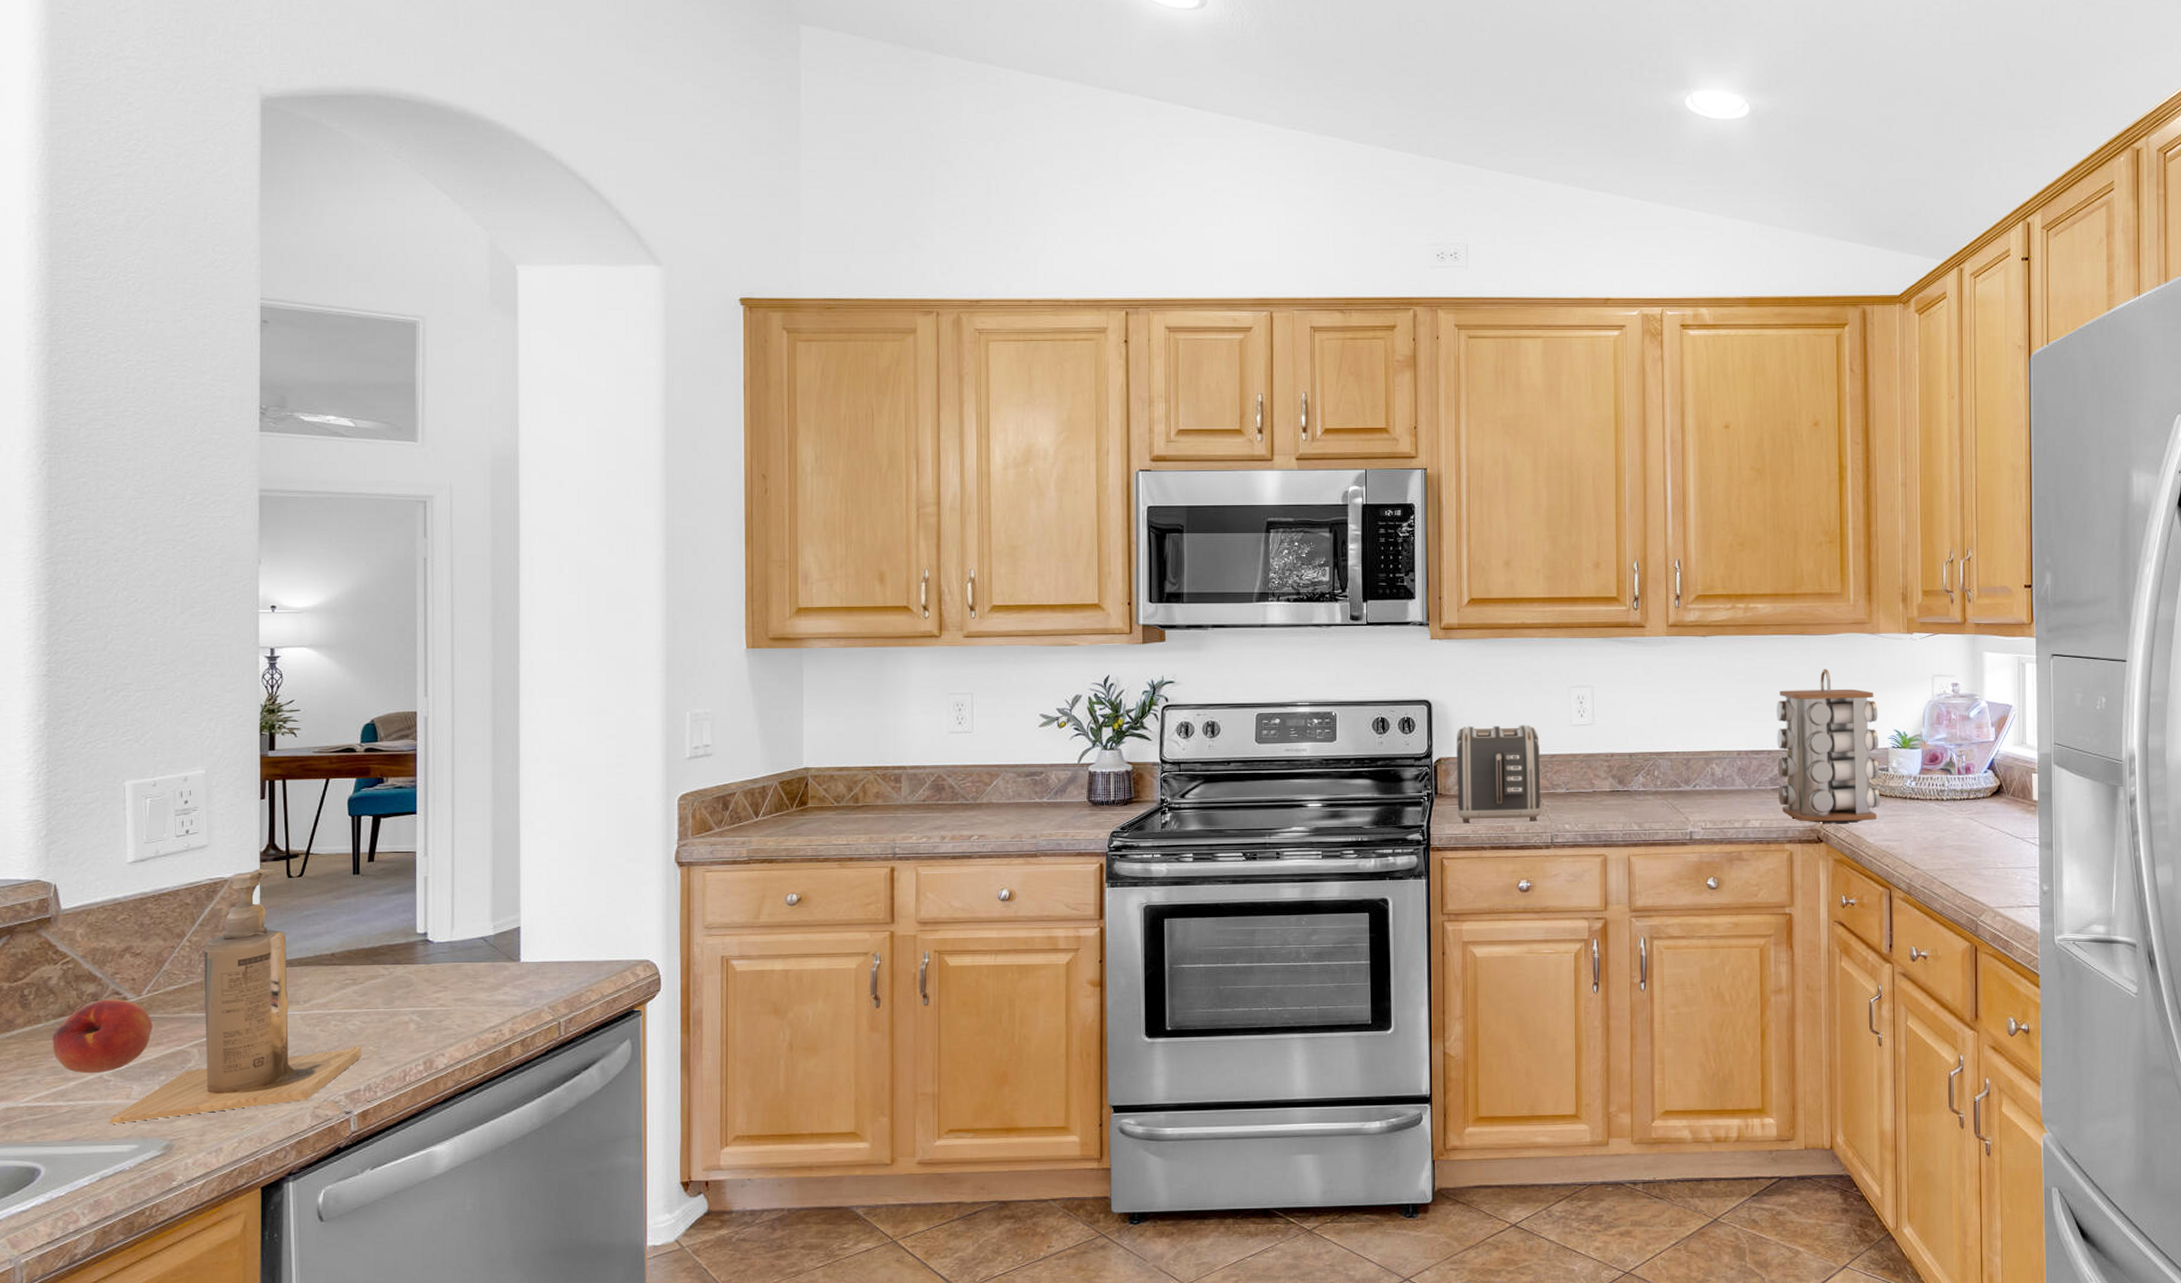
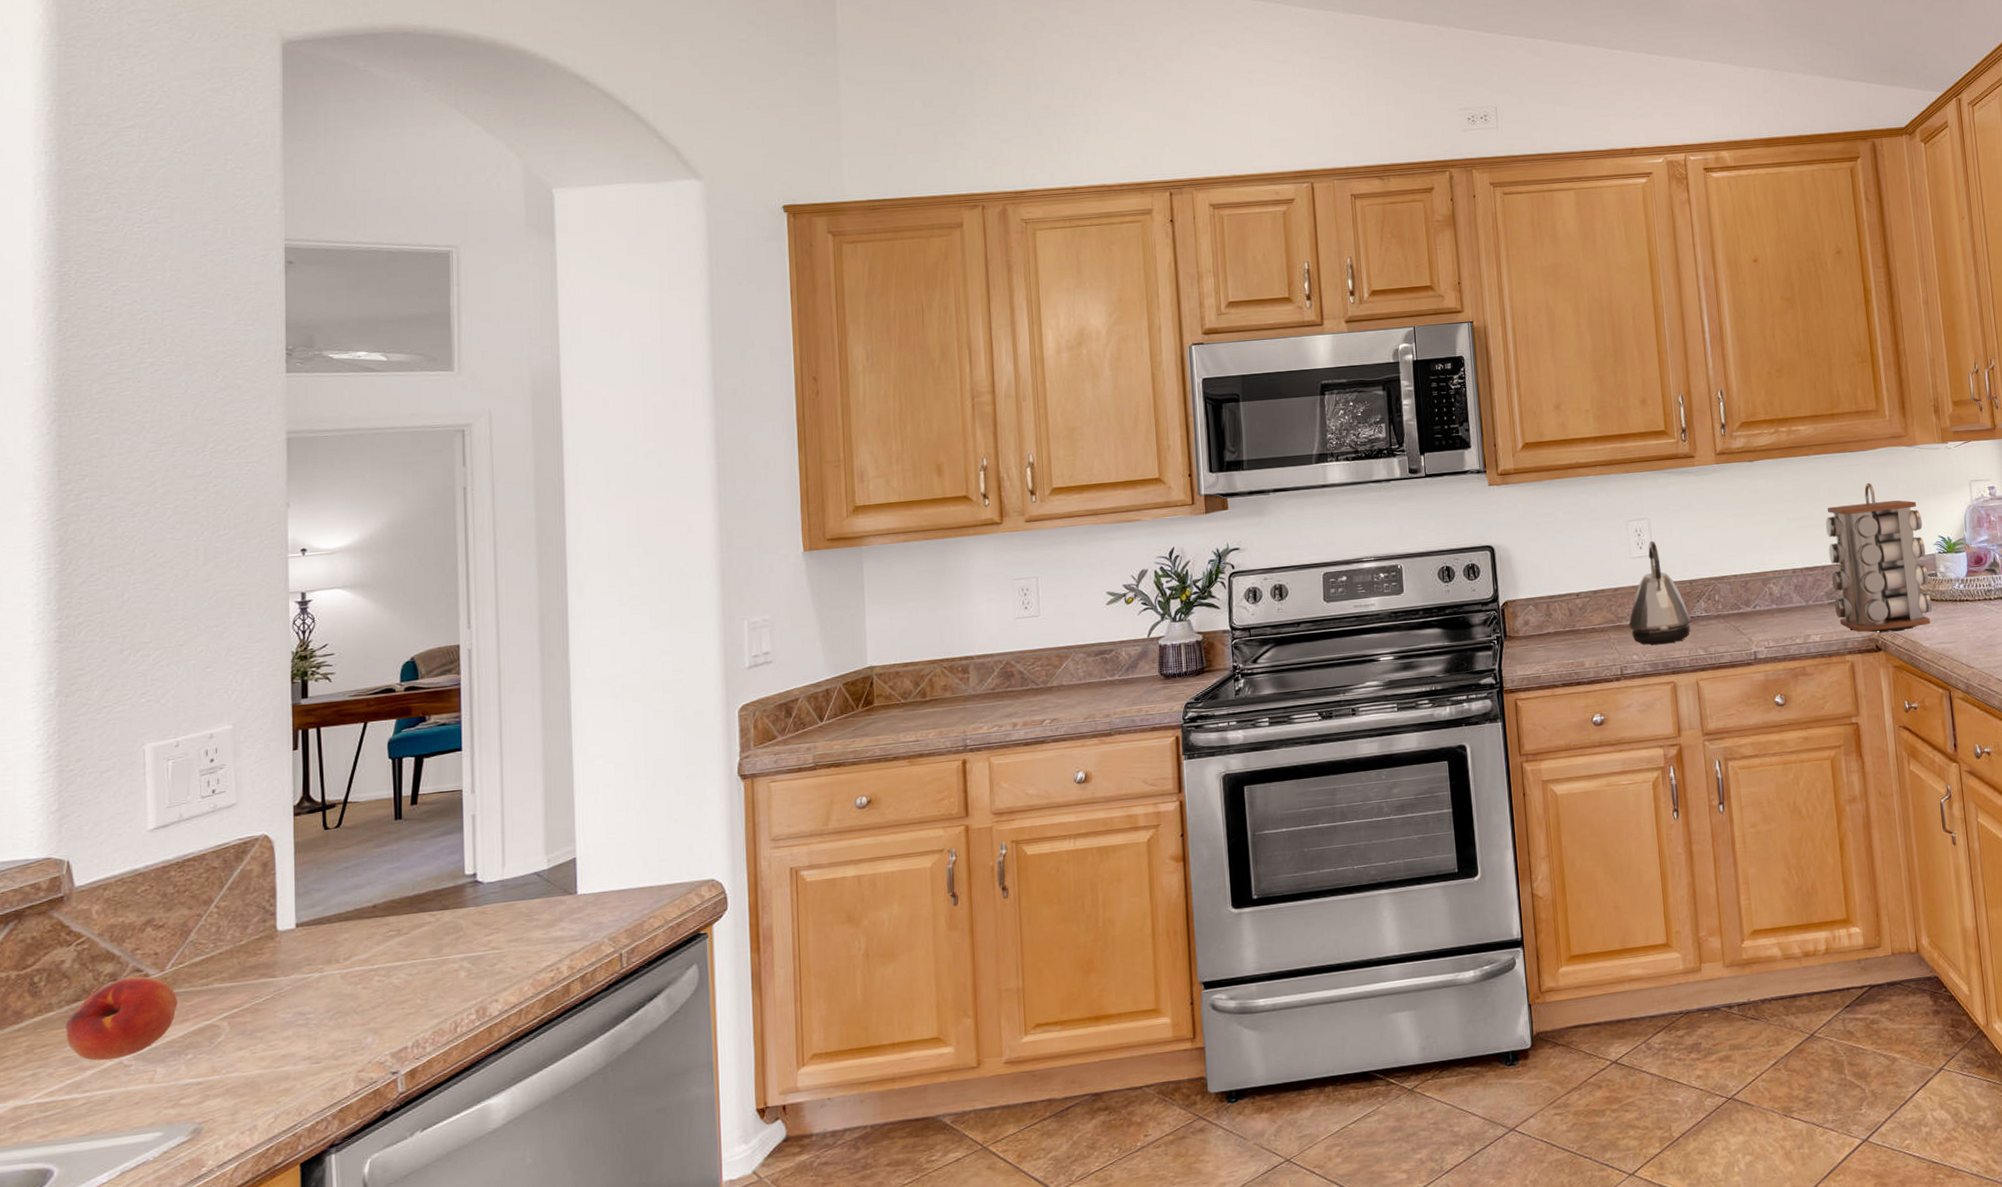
soap dispenser: present [109,869,363,1124] -> none [130,822,409,1113]
toaster: present [1456,725,1541,822] -> none [1521,561,1609,662]
kettle: none [1563,710,1628,815] -> present [1629,541,1692,645]

